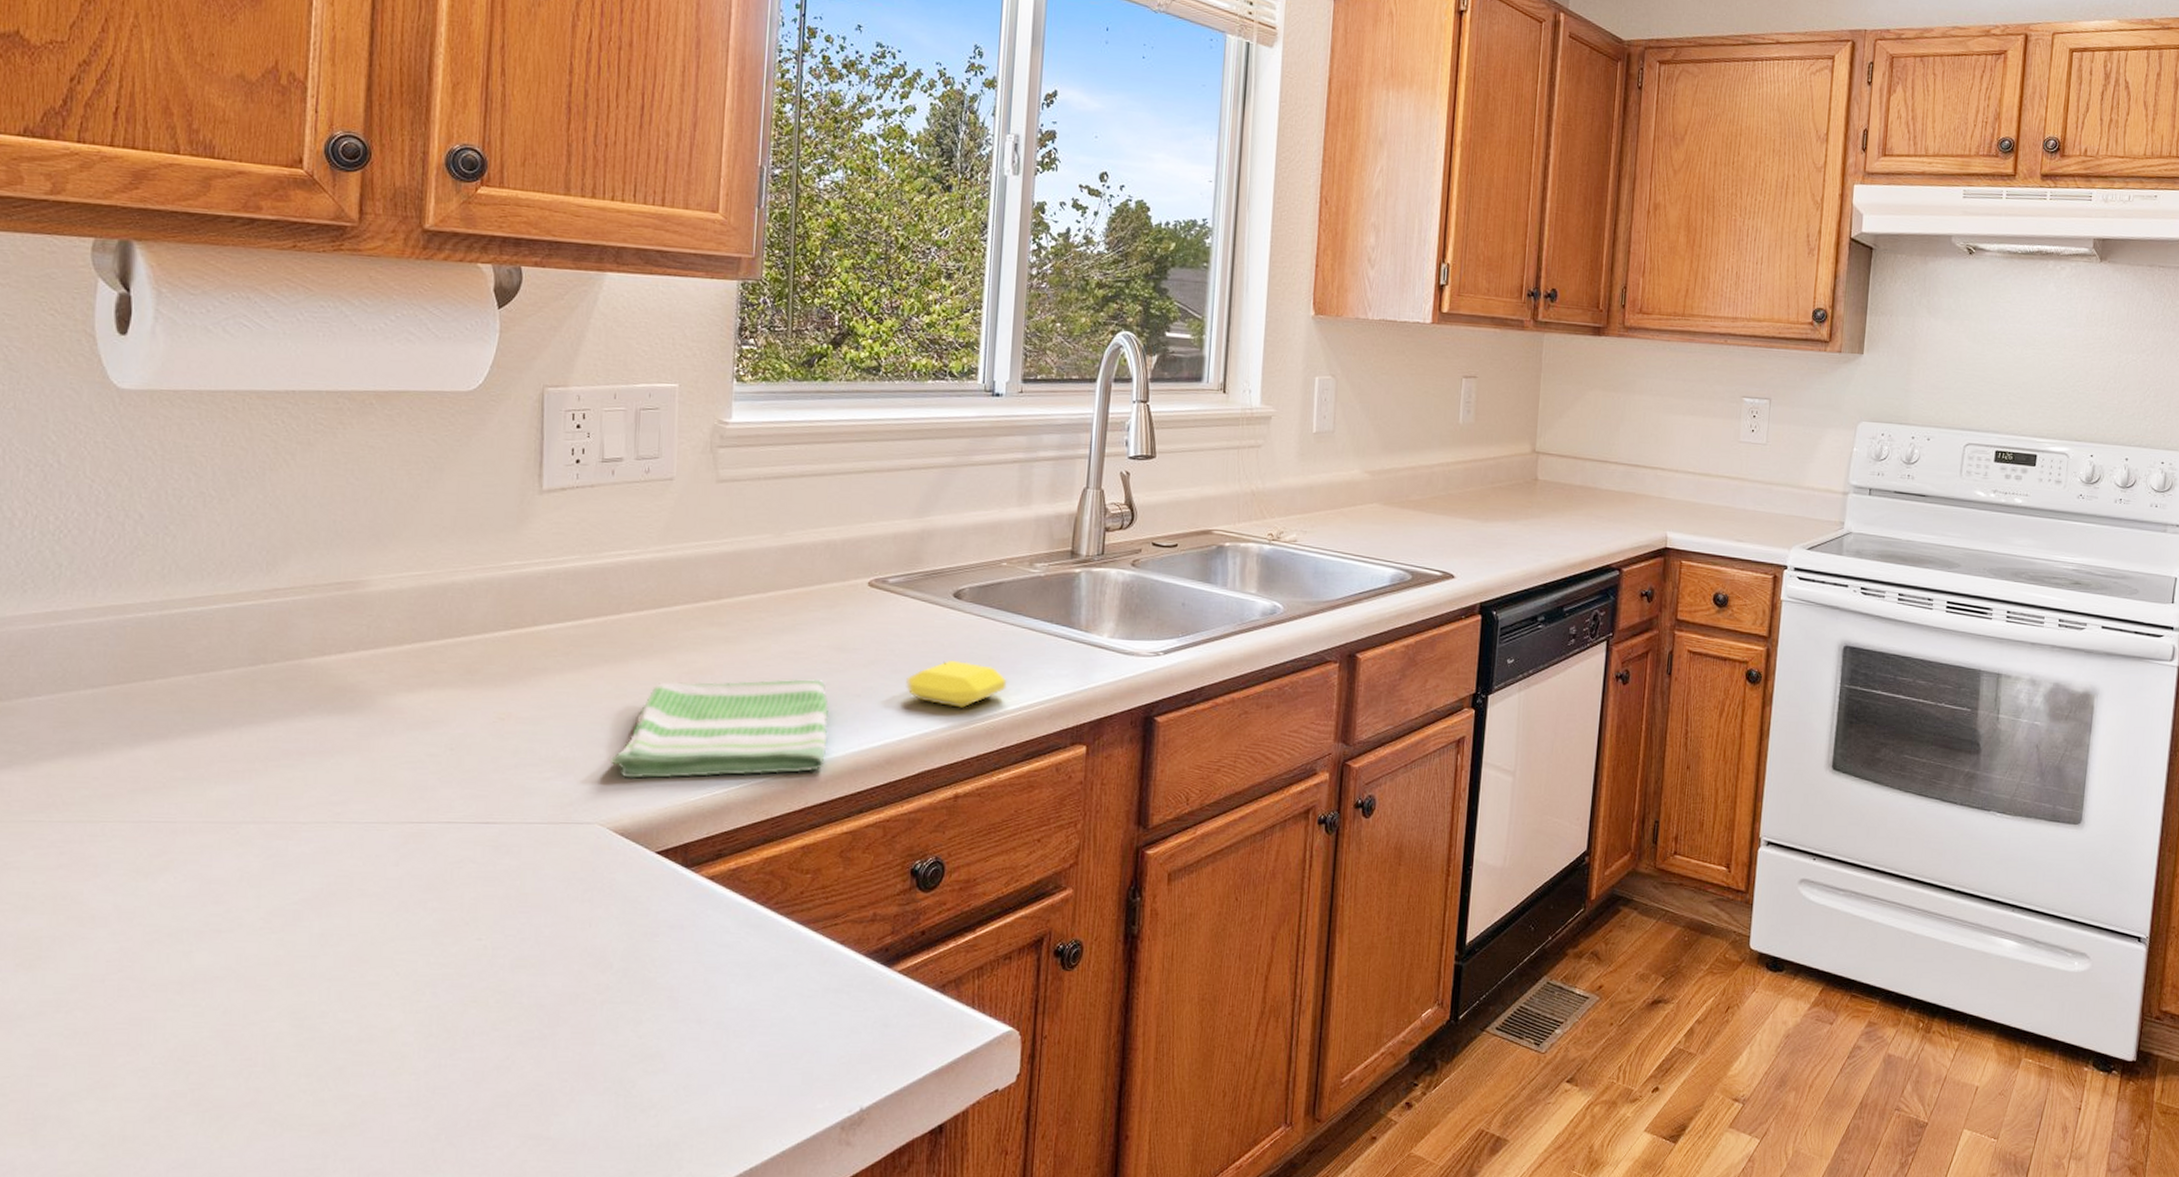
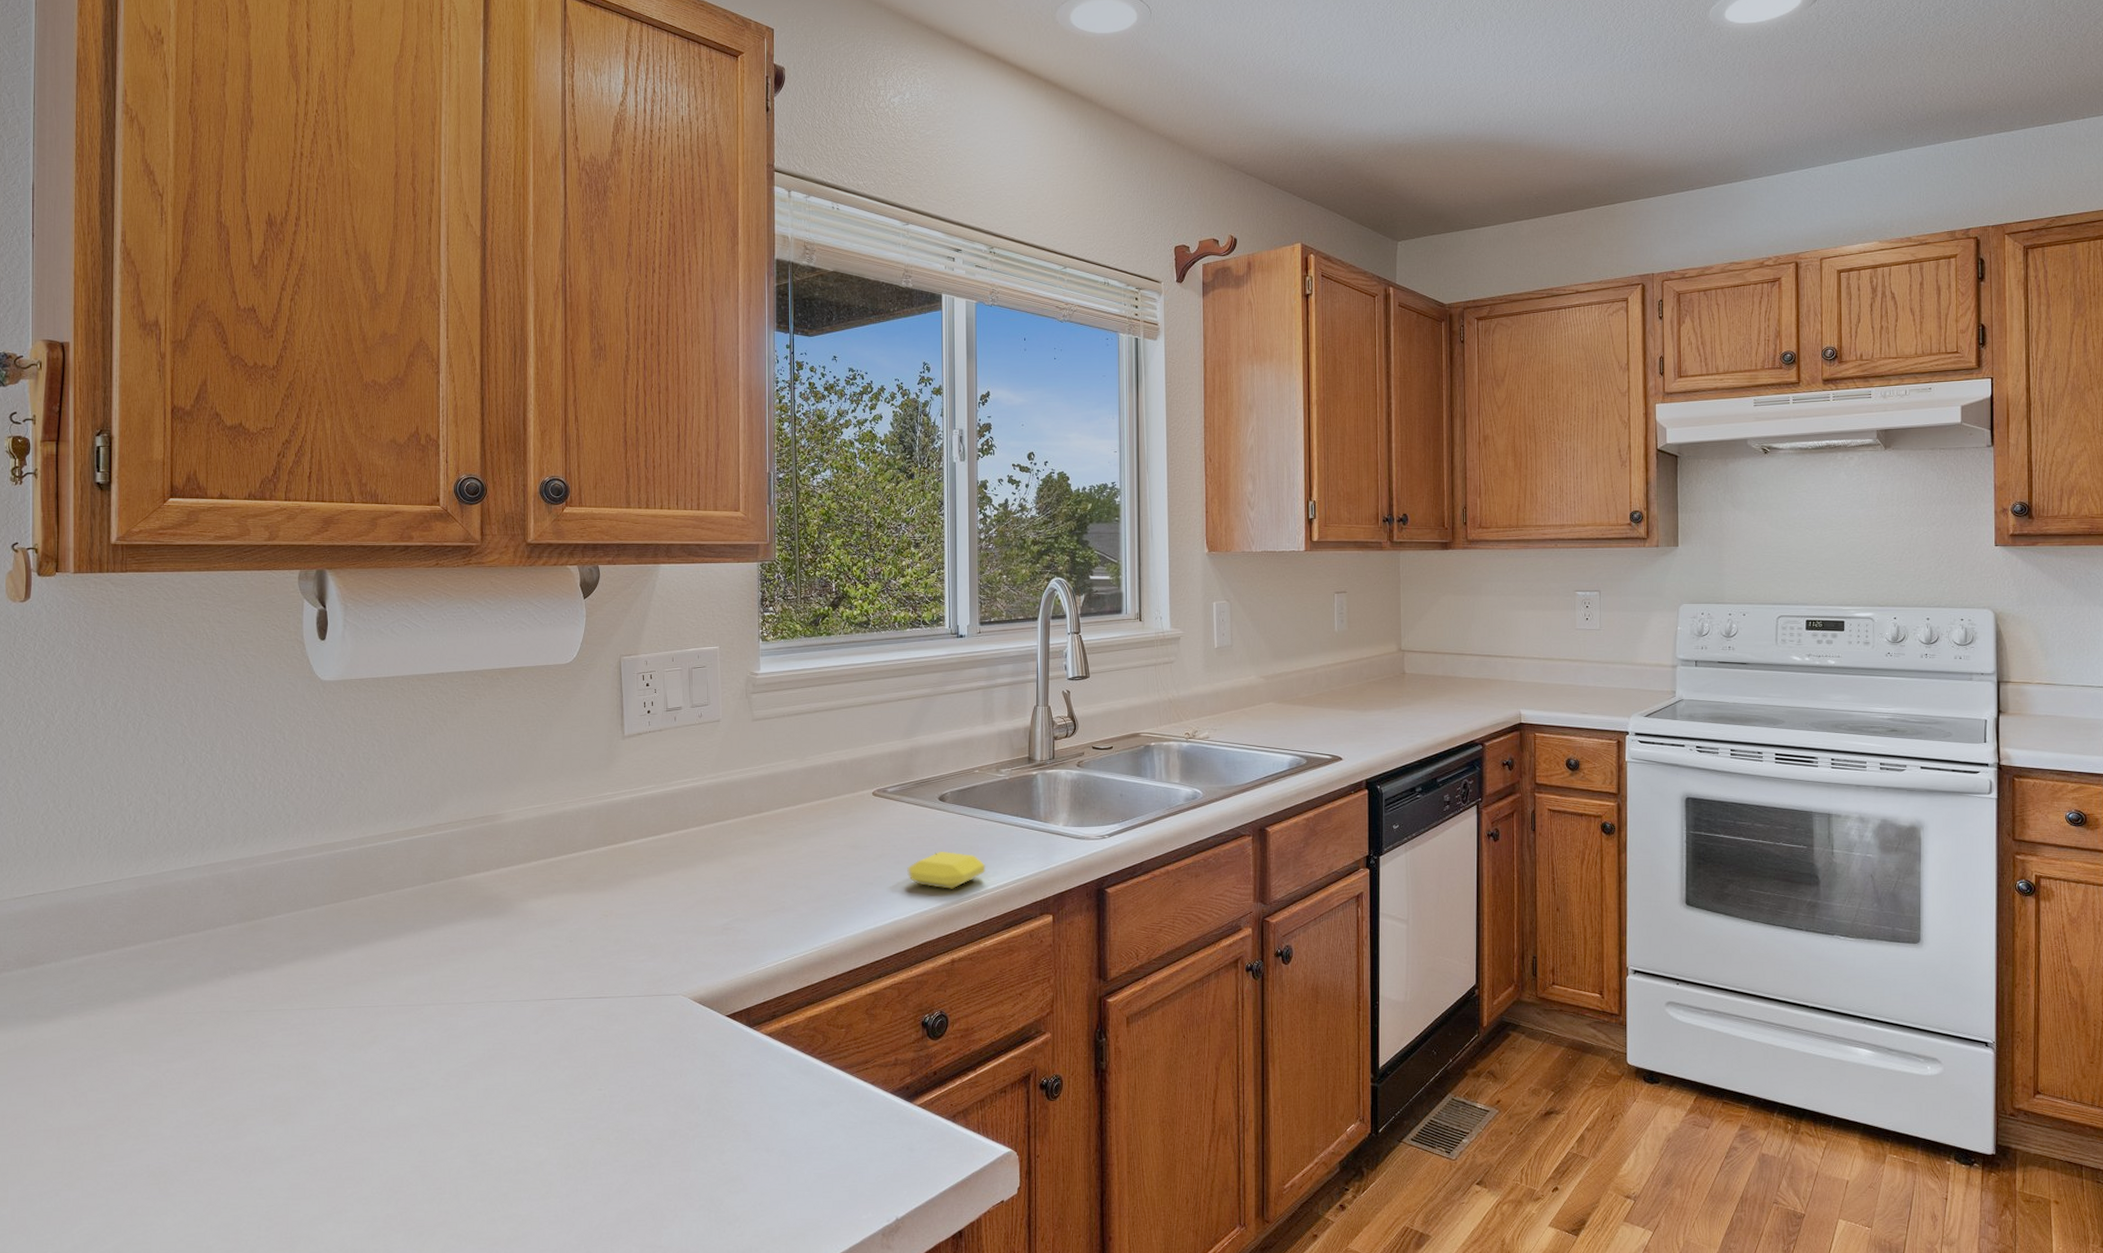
dish towel: present [609,678,829,778] -> none [687,871,850,958]

